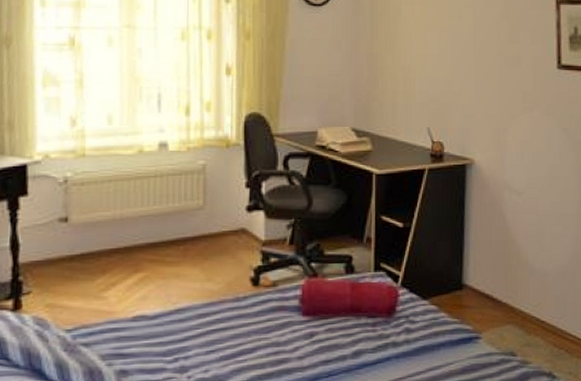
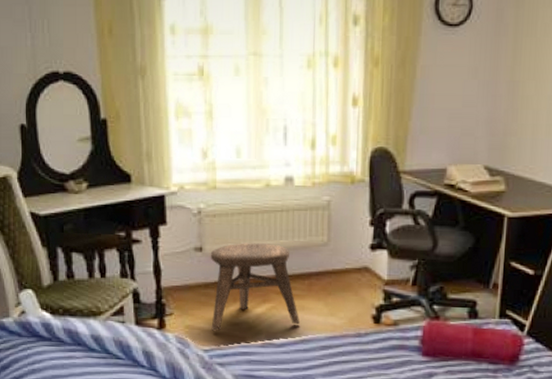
stool: none [75,210,175,309] -> present [210,243,301,332]

